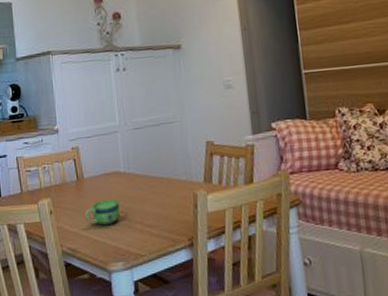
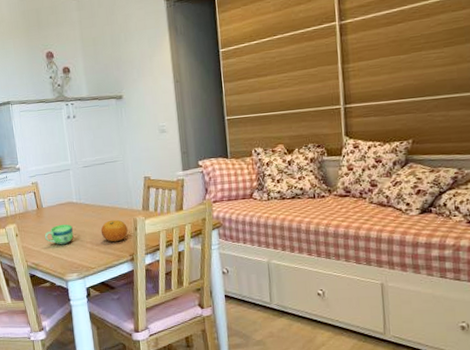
fruit: none [153,194,186,223] -> present [100,219,128,242]

